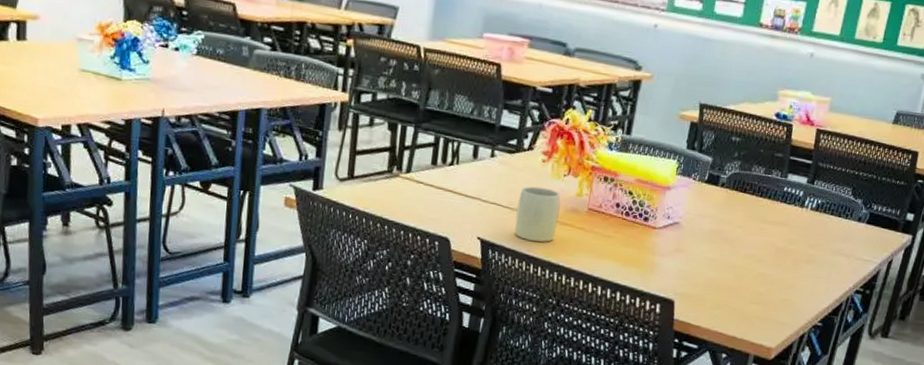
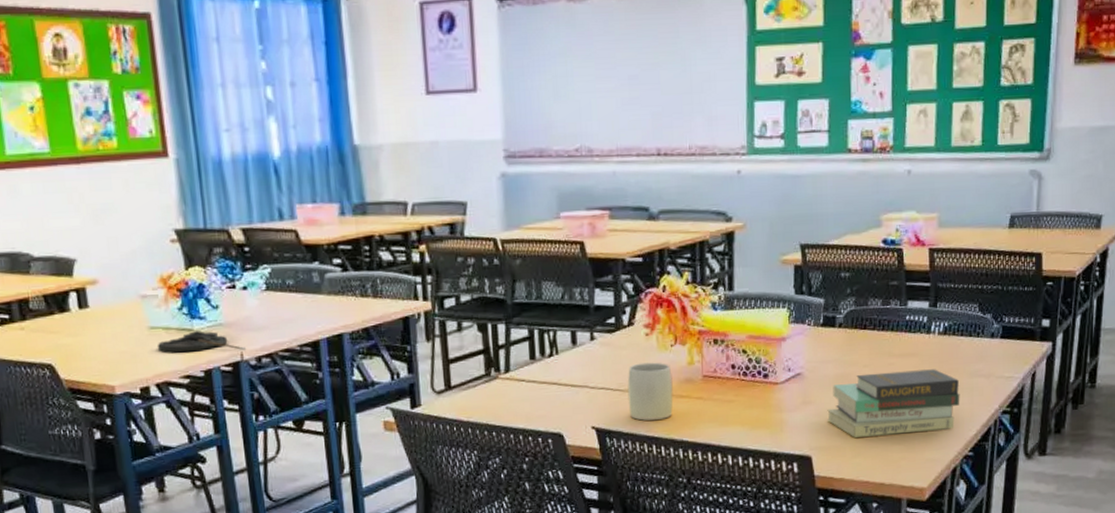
paint palette: none [84,80,169,108] -> present [157,331,247,353]
books: none [695,233,822,299] -> present [827,369,960,438]

